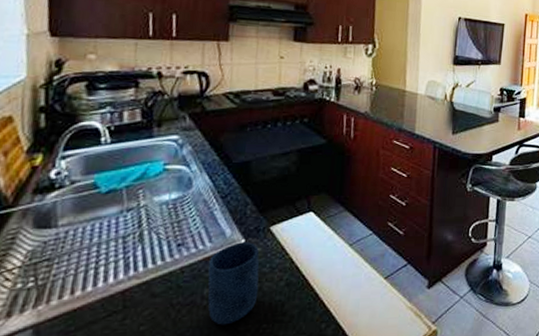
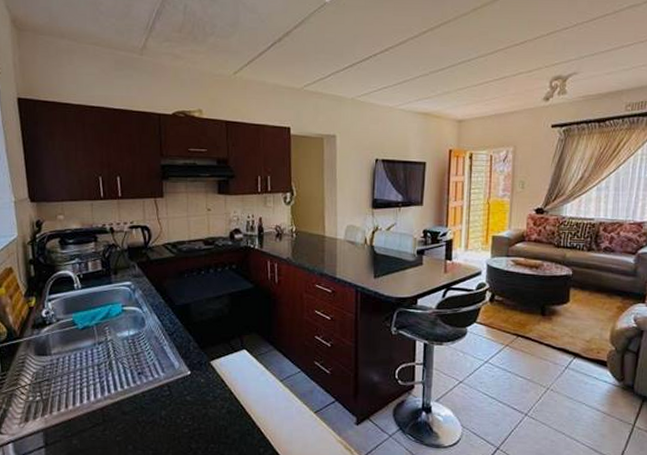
mug: present [207,242,260,325] -> none [164,373,205,442]

